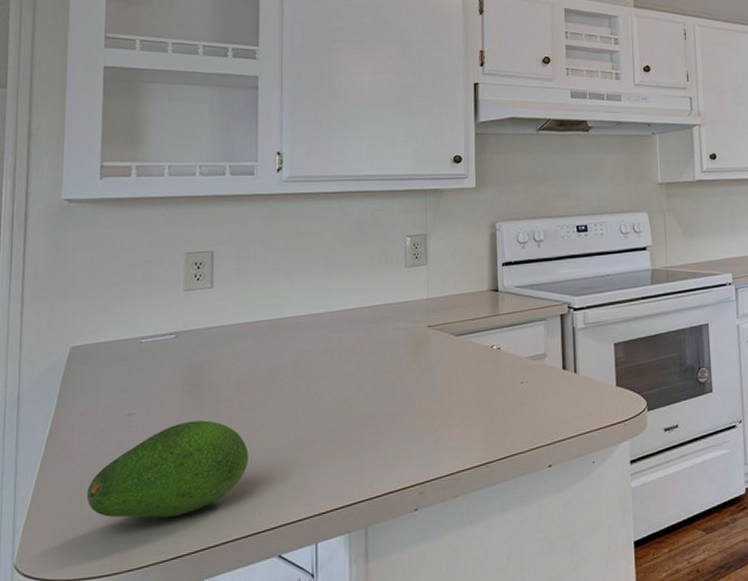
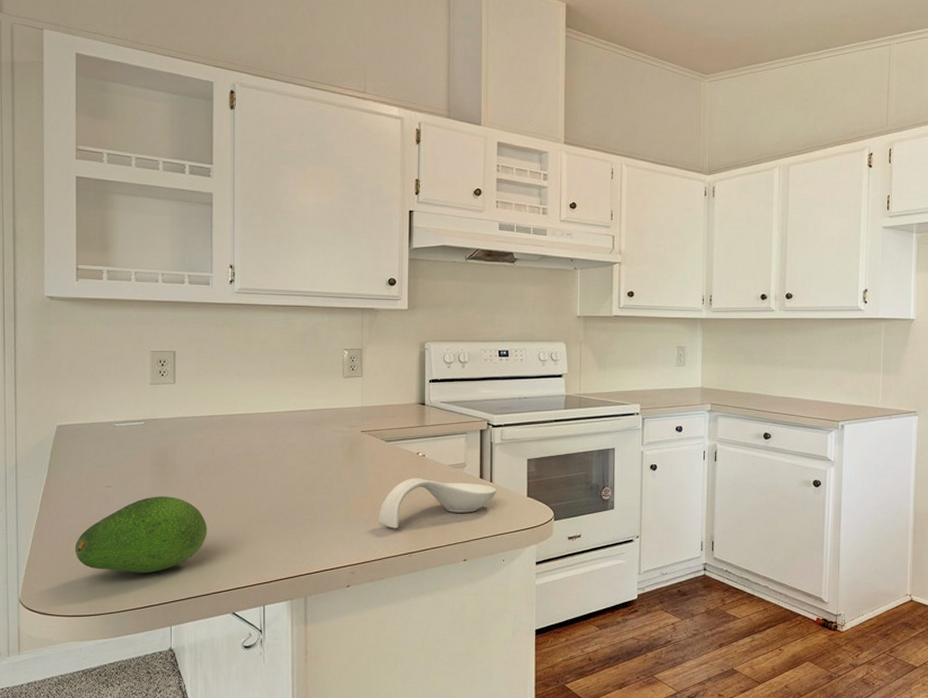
spoon rest: none [449,374,582,436] -> present [378,478,497,529]

